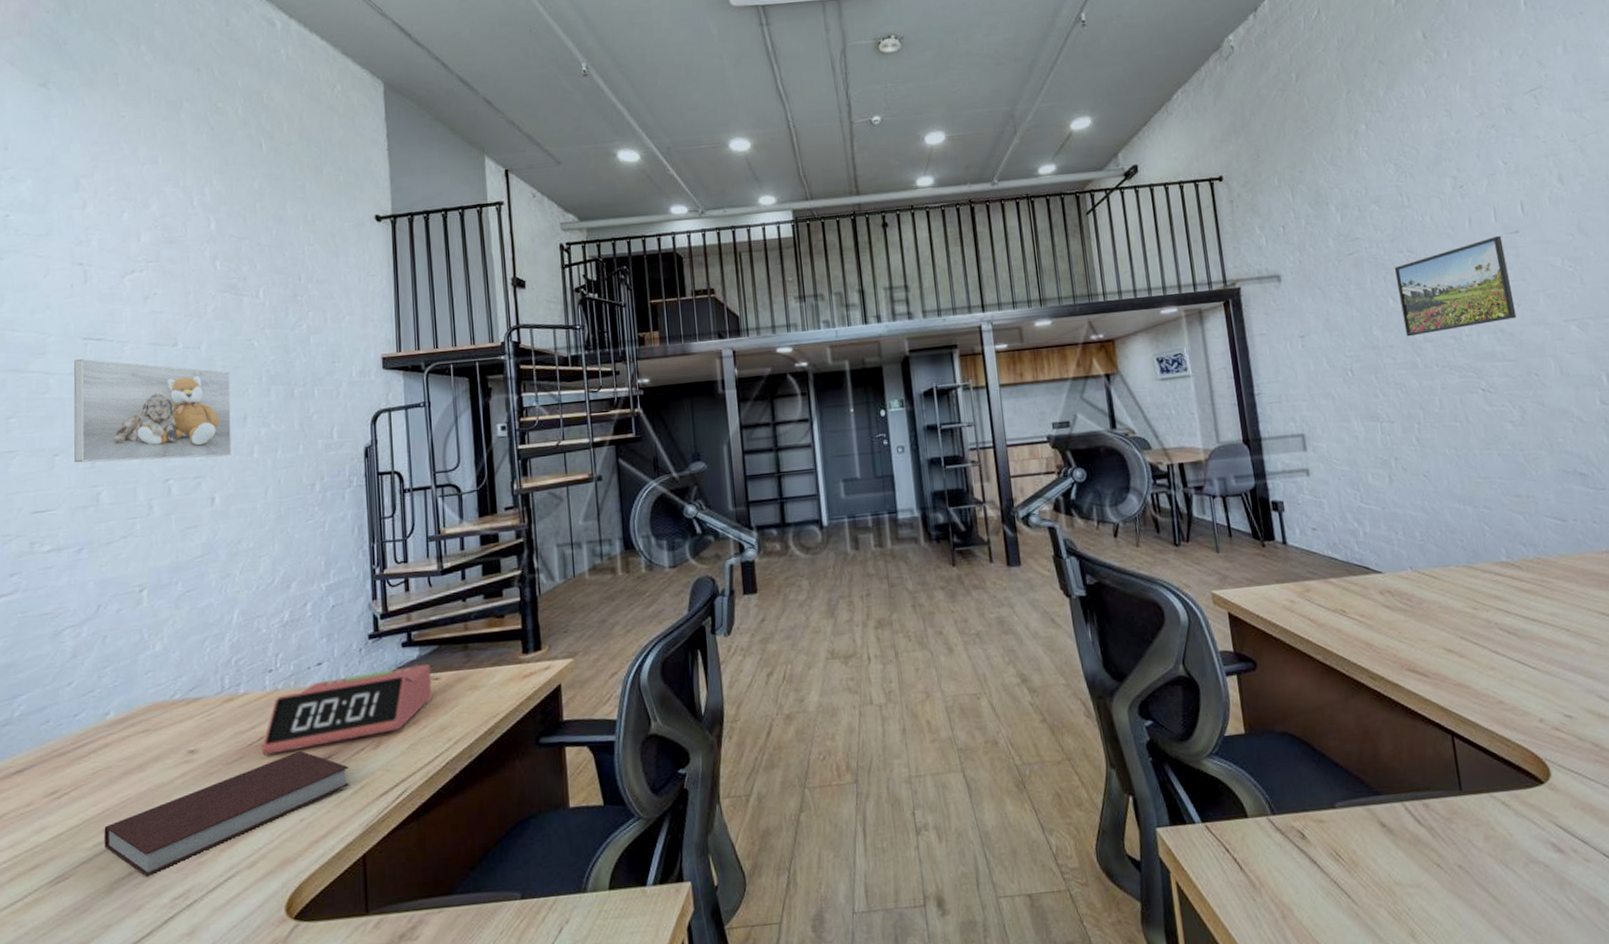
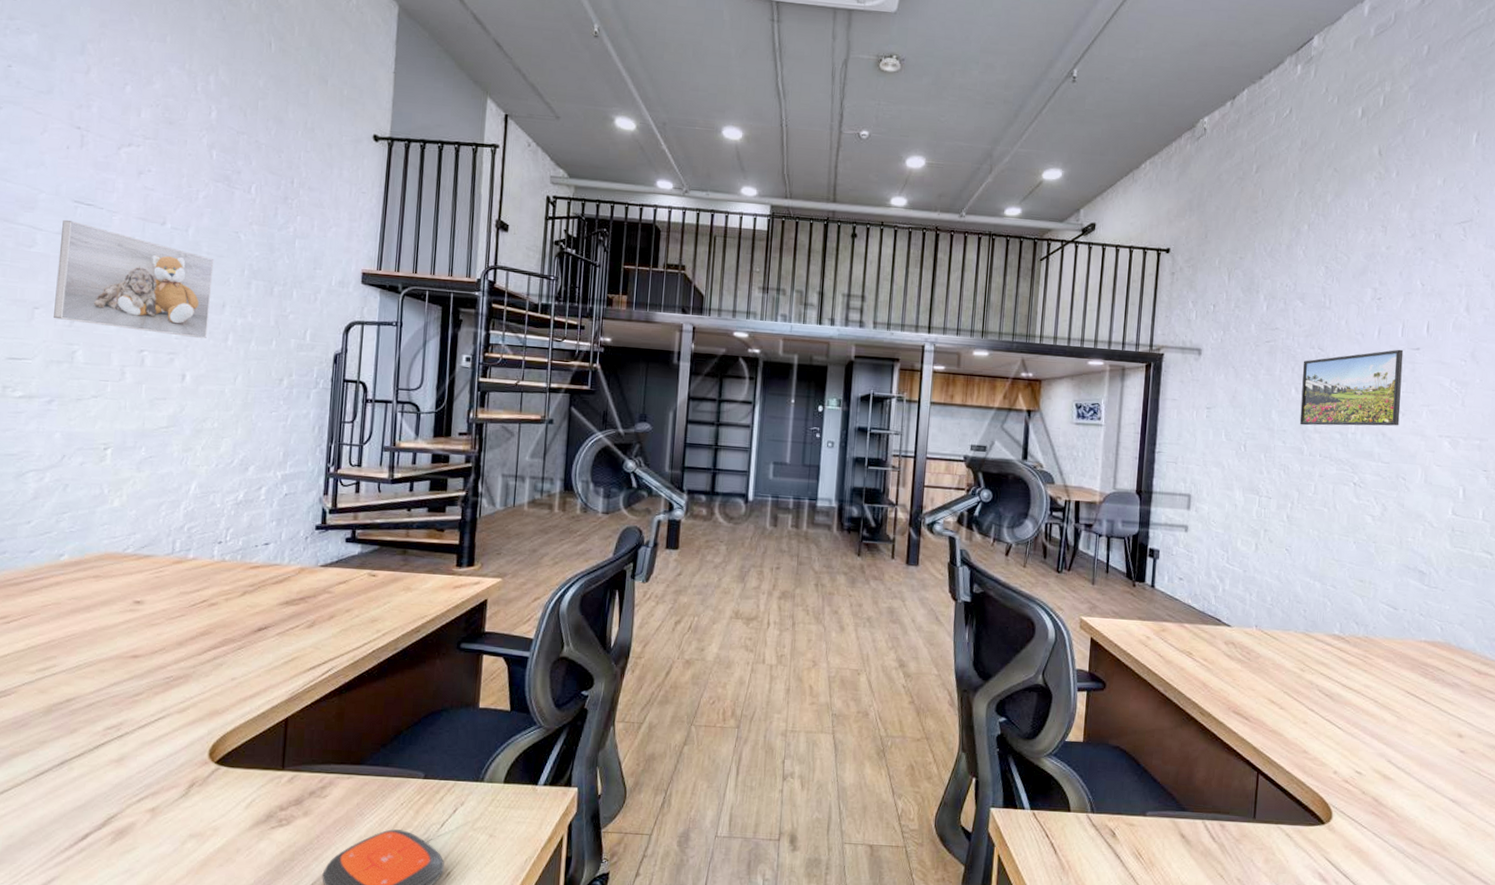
notebook: present [104,750,350,877] -> none [47,618,283,705]
alarm clock: present [261,663,432,756] -> none [202,559,370,617]

